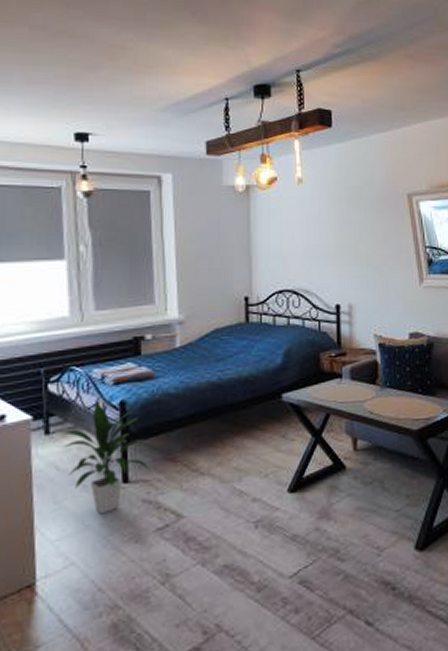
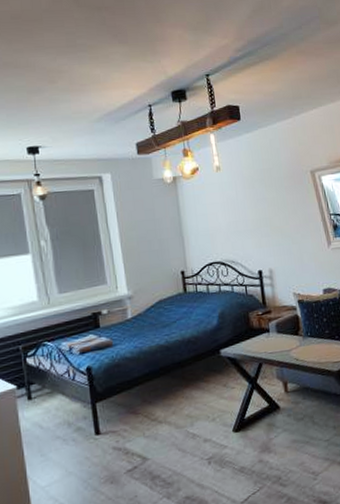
indoor plant: present [61,402,151,515] -> none [41,370,118,462]

